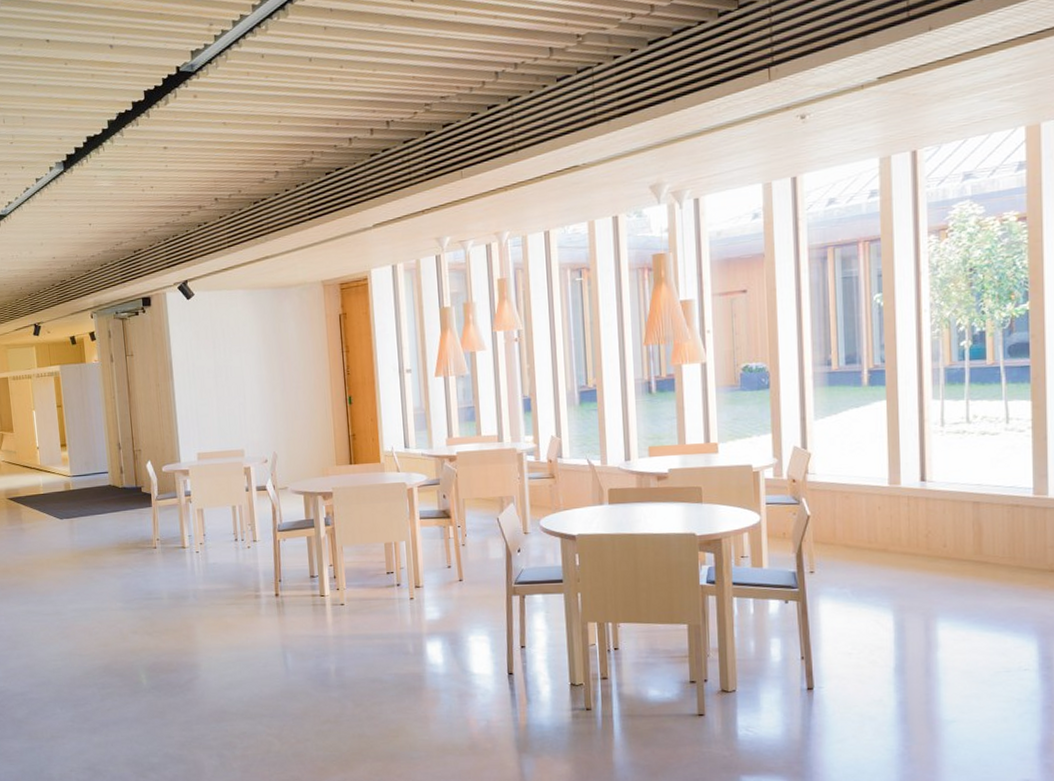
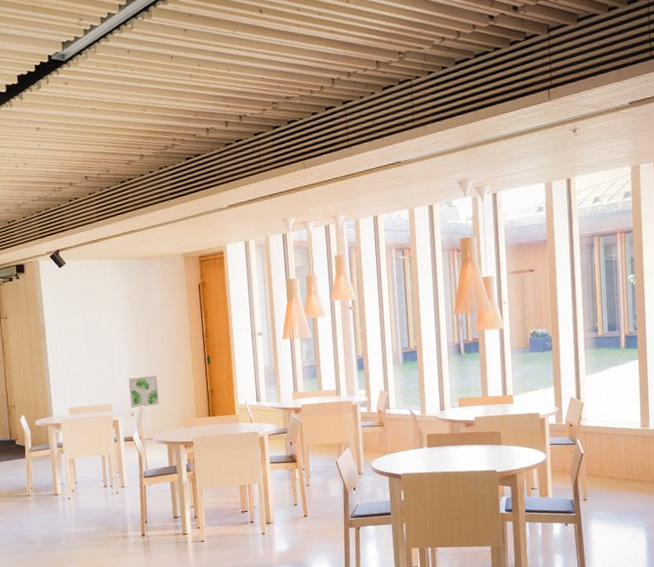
wall art: none [261,417,296,454] -> present [128,375,160,409]

